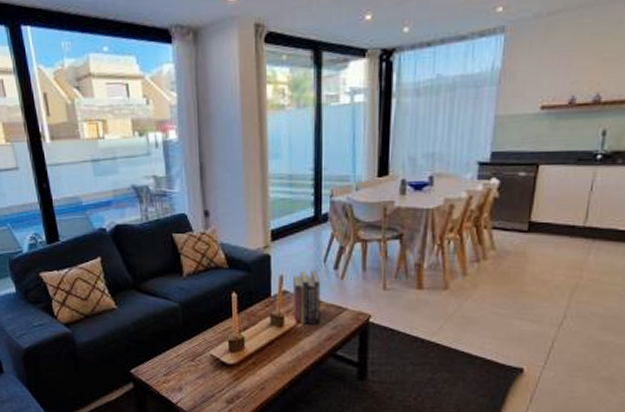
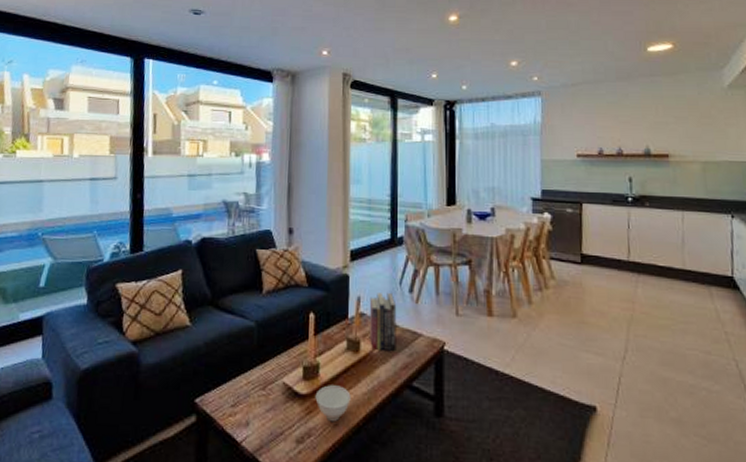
bowl: none [242,356,276,386] -> present [315,385,351,423]

